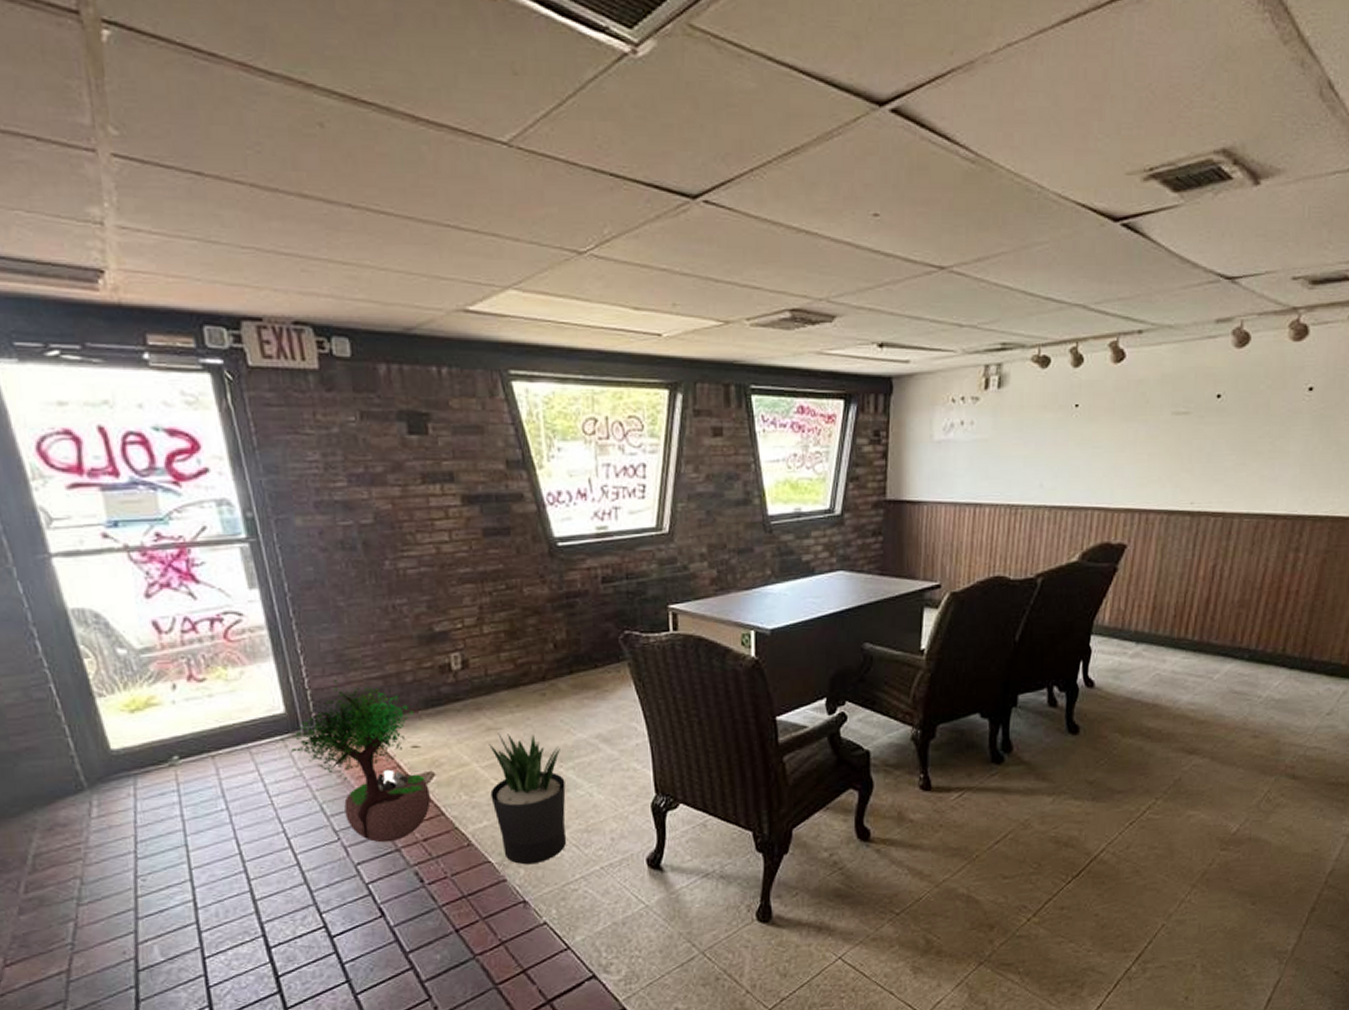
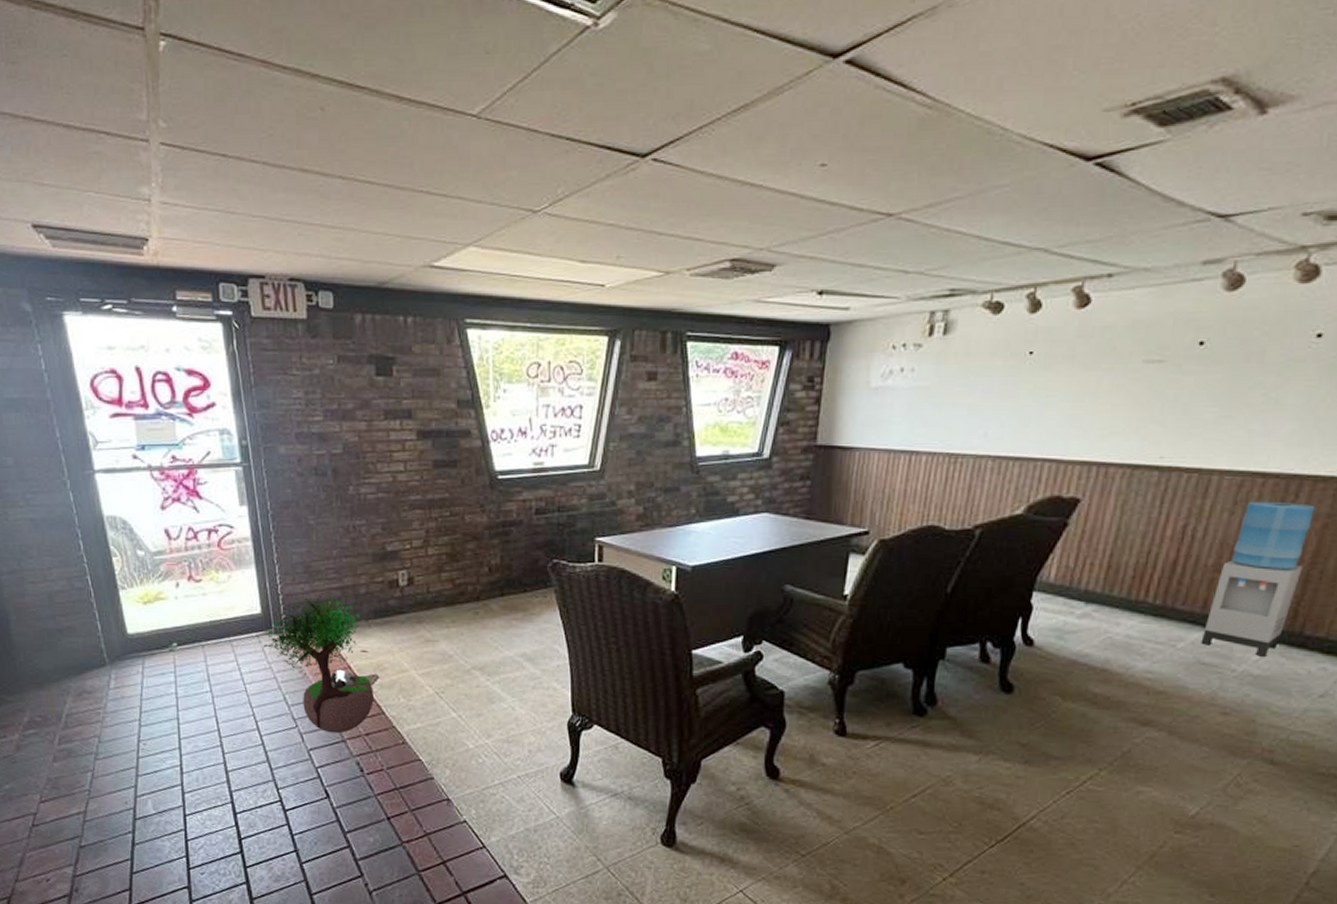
planter: present [489,733,567,865] -> none [425,645,491,767]
water cooler: none [1232,540,1316,682] -> present [1200,501,1316,656]

